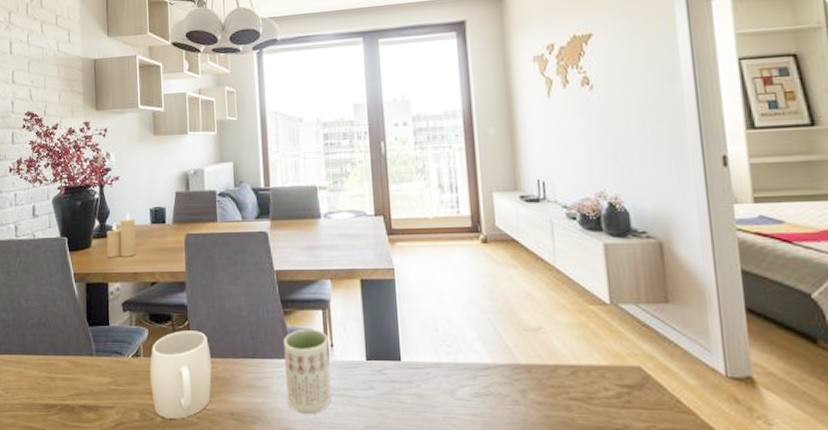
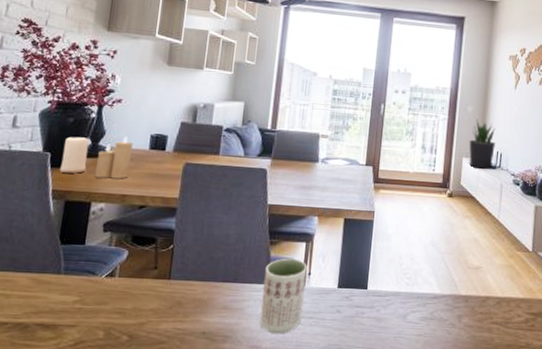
candle: none [76,219,99,256] -> present [59,136,89,174]
mug: present [150,331,212,419] -> none [121,254,192,338]
planter: none [498,142,534,204] -> present [469,119,496,169]

